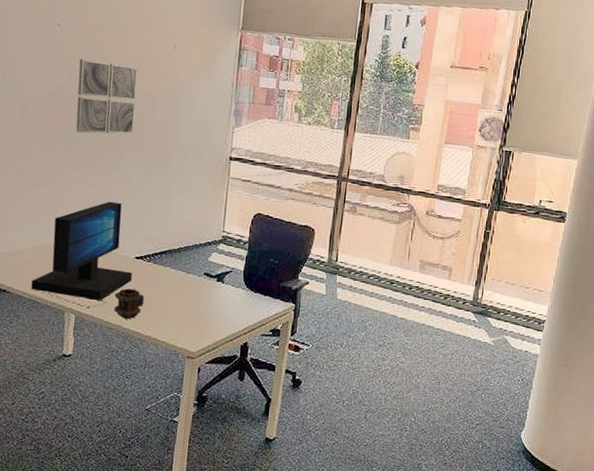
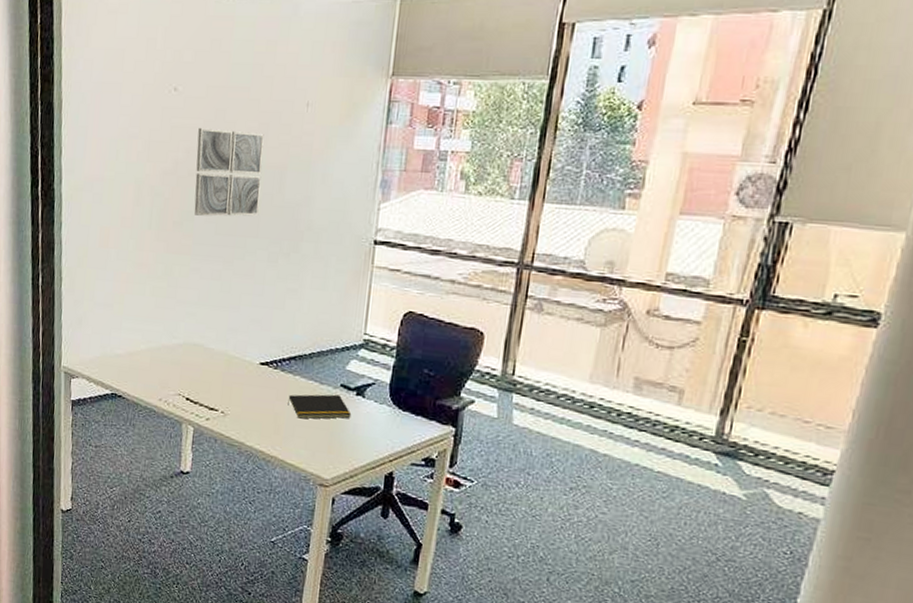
monitor: present [31,201,132,300] -> none [147,296,257,412]
mug: present [114,288,144,320] -> none [236,399,270,436]
notepad: none [160,281,213,303] -> present [288,394,352,419]

